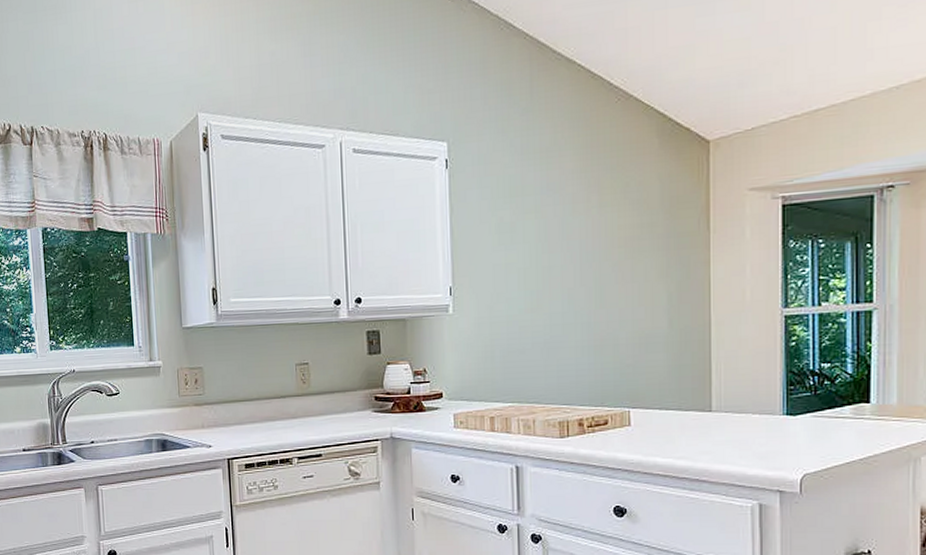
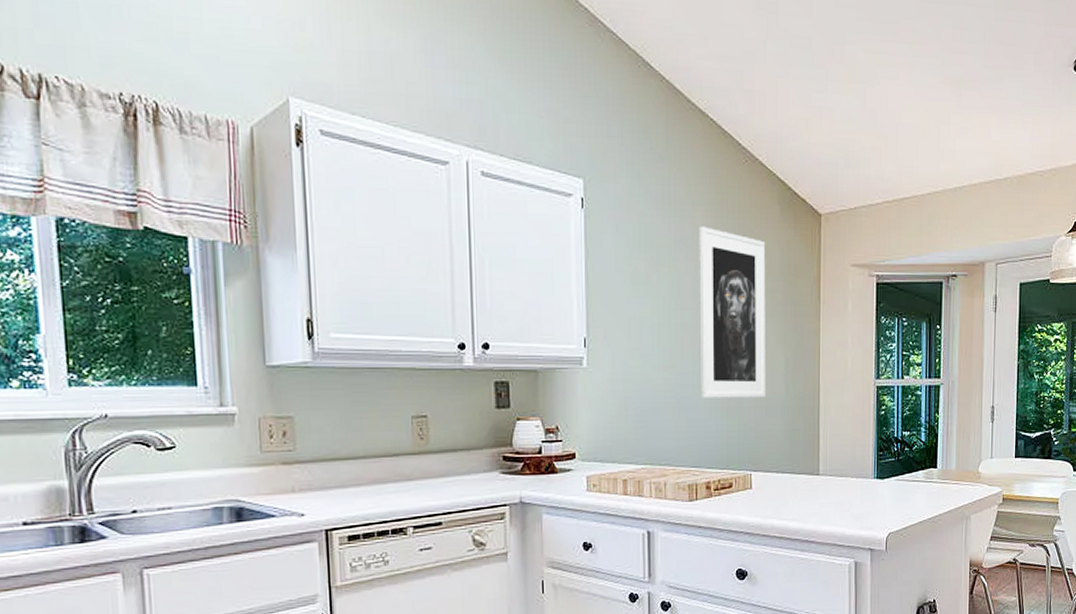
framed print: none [567,170,645,337] -> present [699,226,766,398]

